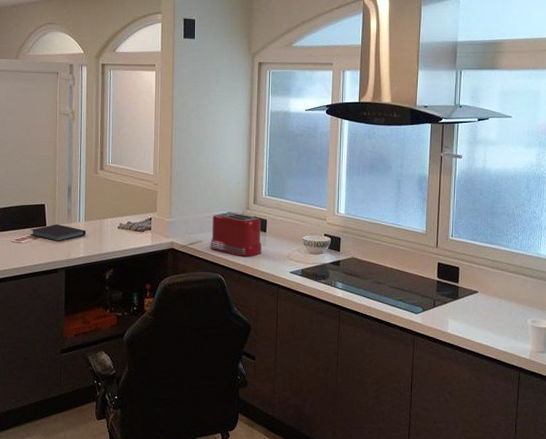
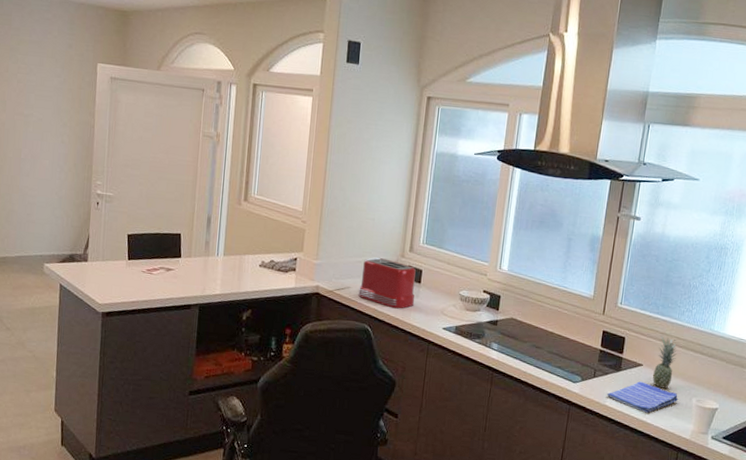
notebook: present [31,224,87,242] -> none [163,256,225,276]
dish towel: none [447,307,515,337] -> present [606,381,679,413]
fruit: none [489,264,508,312] -> present [653,336,677,389]

